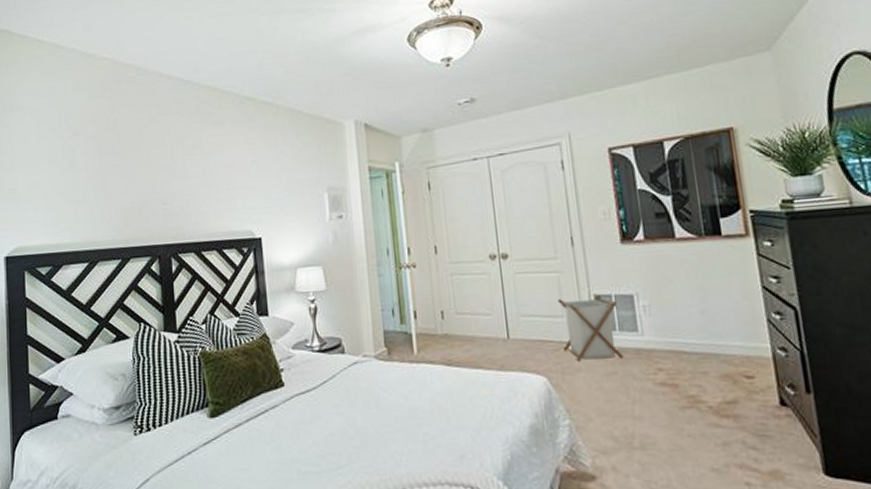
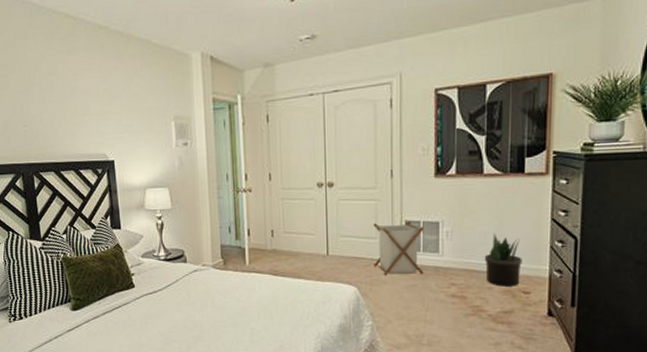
planter: none [692,305,740,370] -> present [484,233,522,286]

